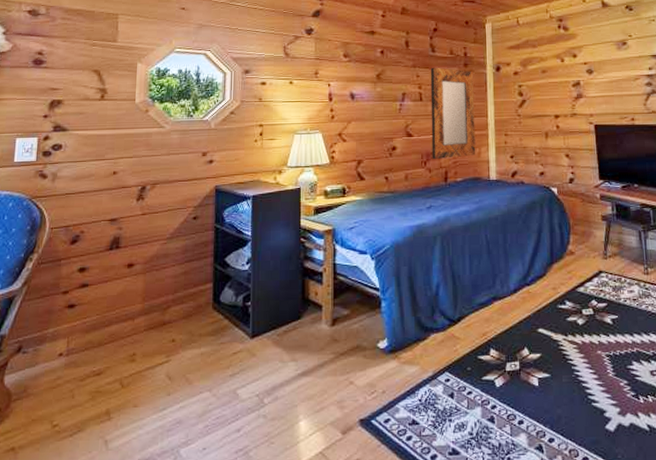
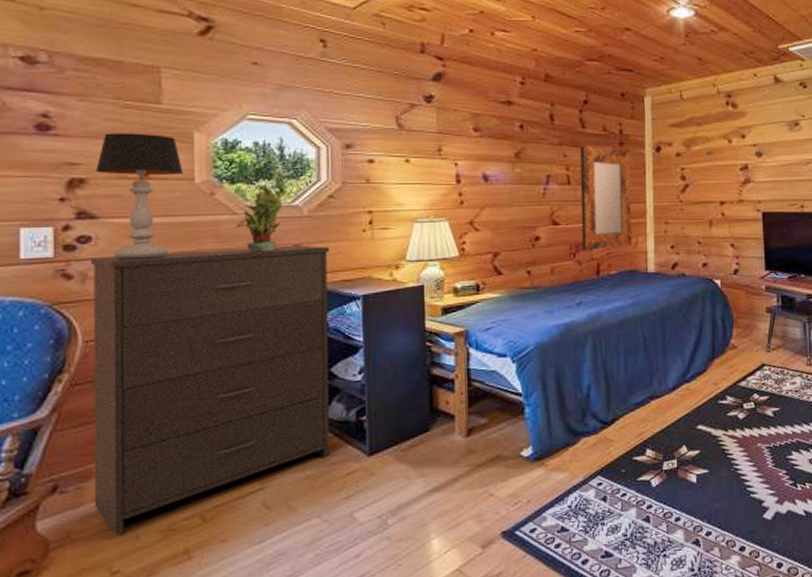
dresser: none [45,152,229,393] -> present [89,245,330,535]
table lamp: none [69,64,128,163] -> present [96,133,183,260]
potted plant: none [161,104,199,157] -> present [235,186,286,251]

